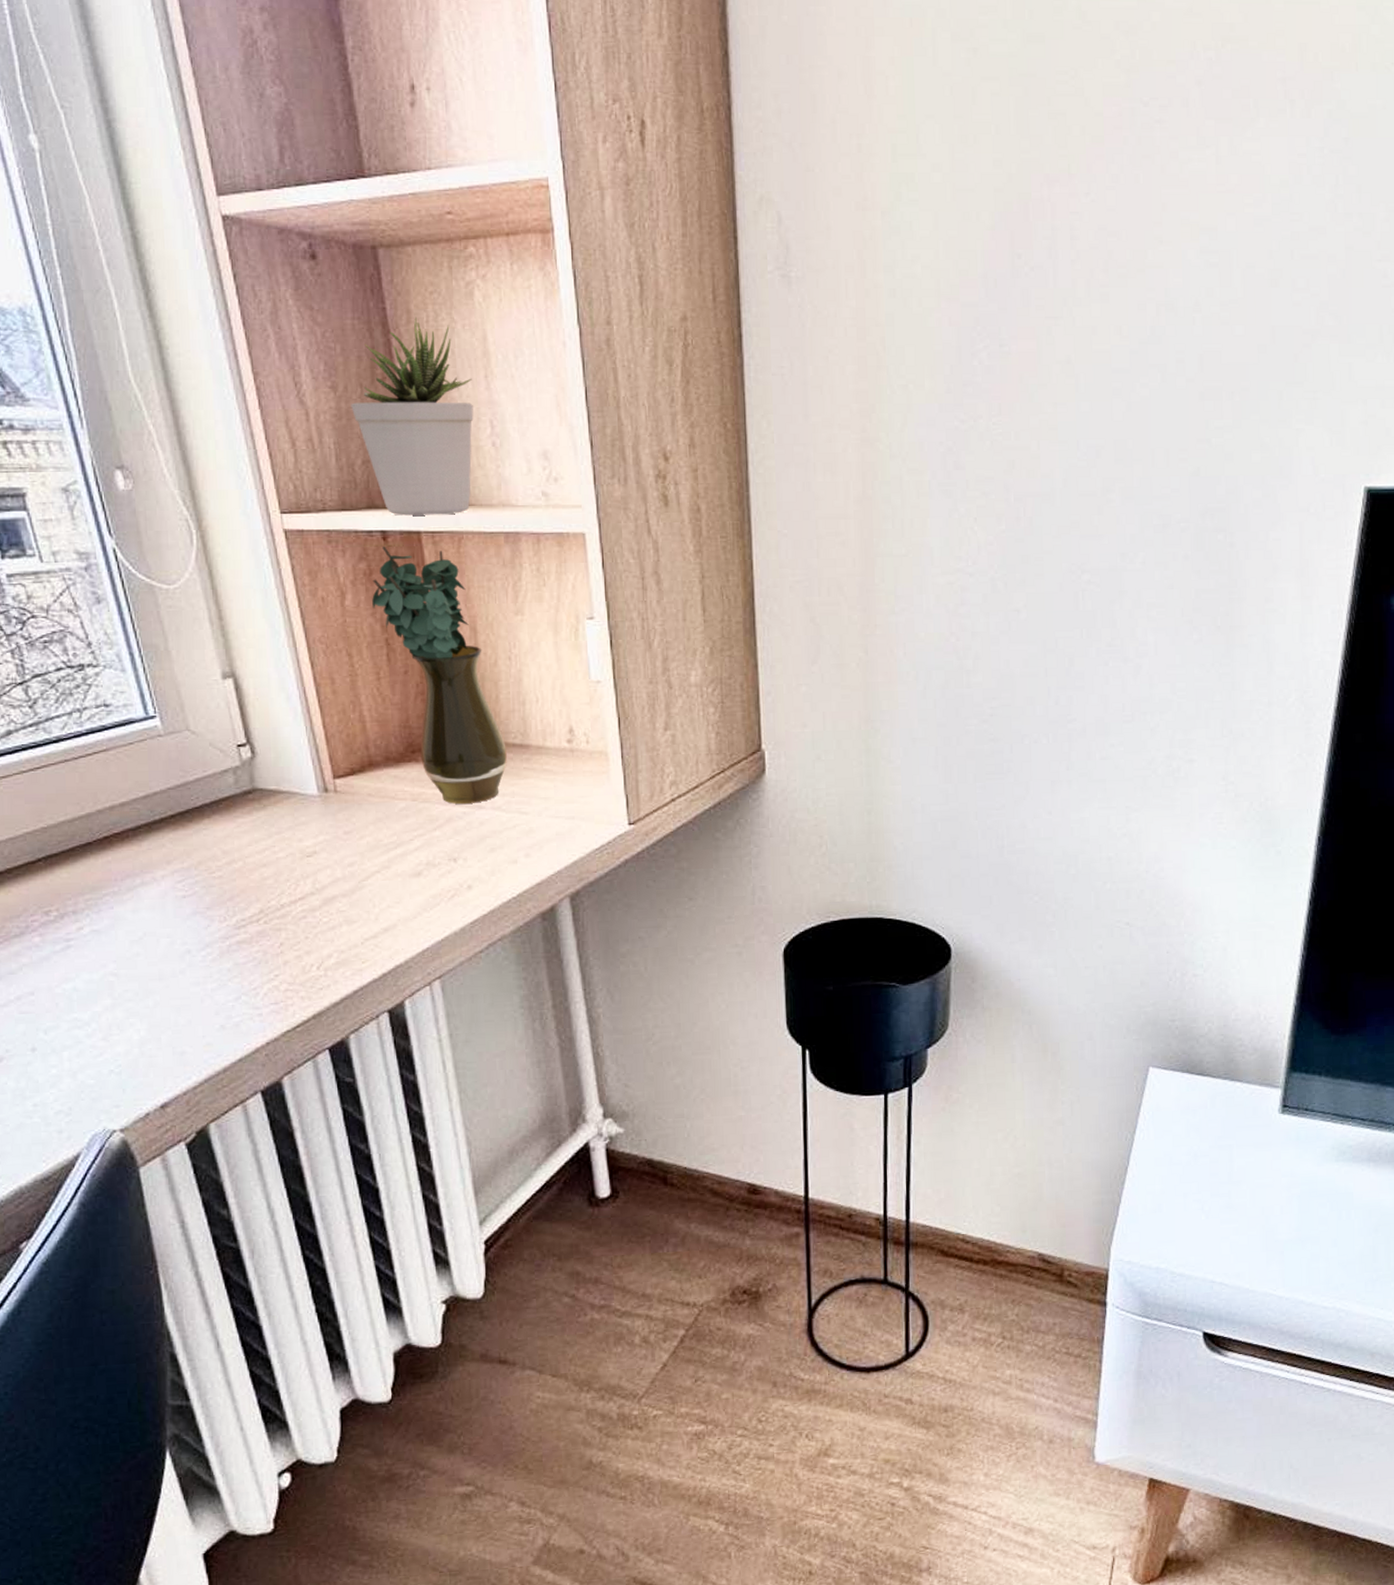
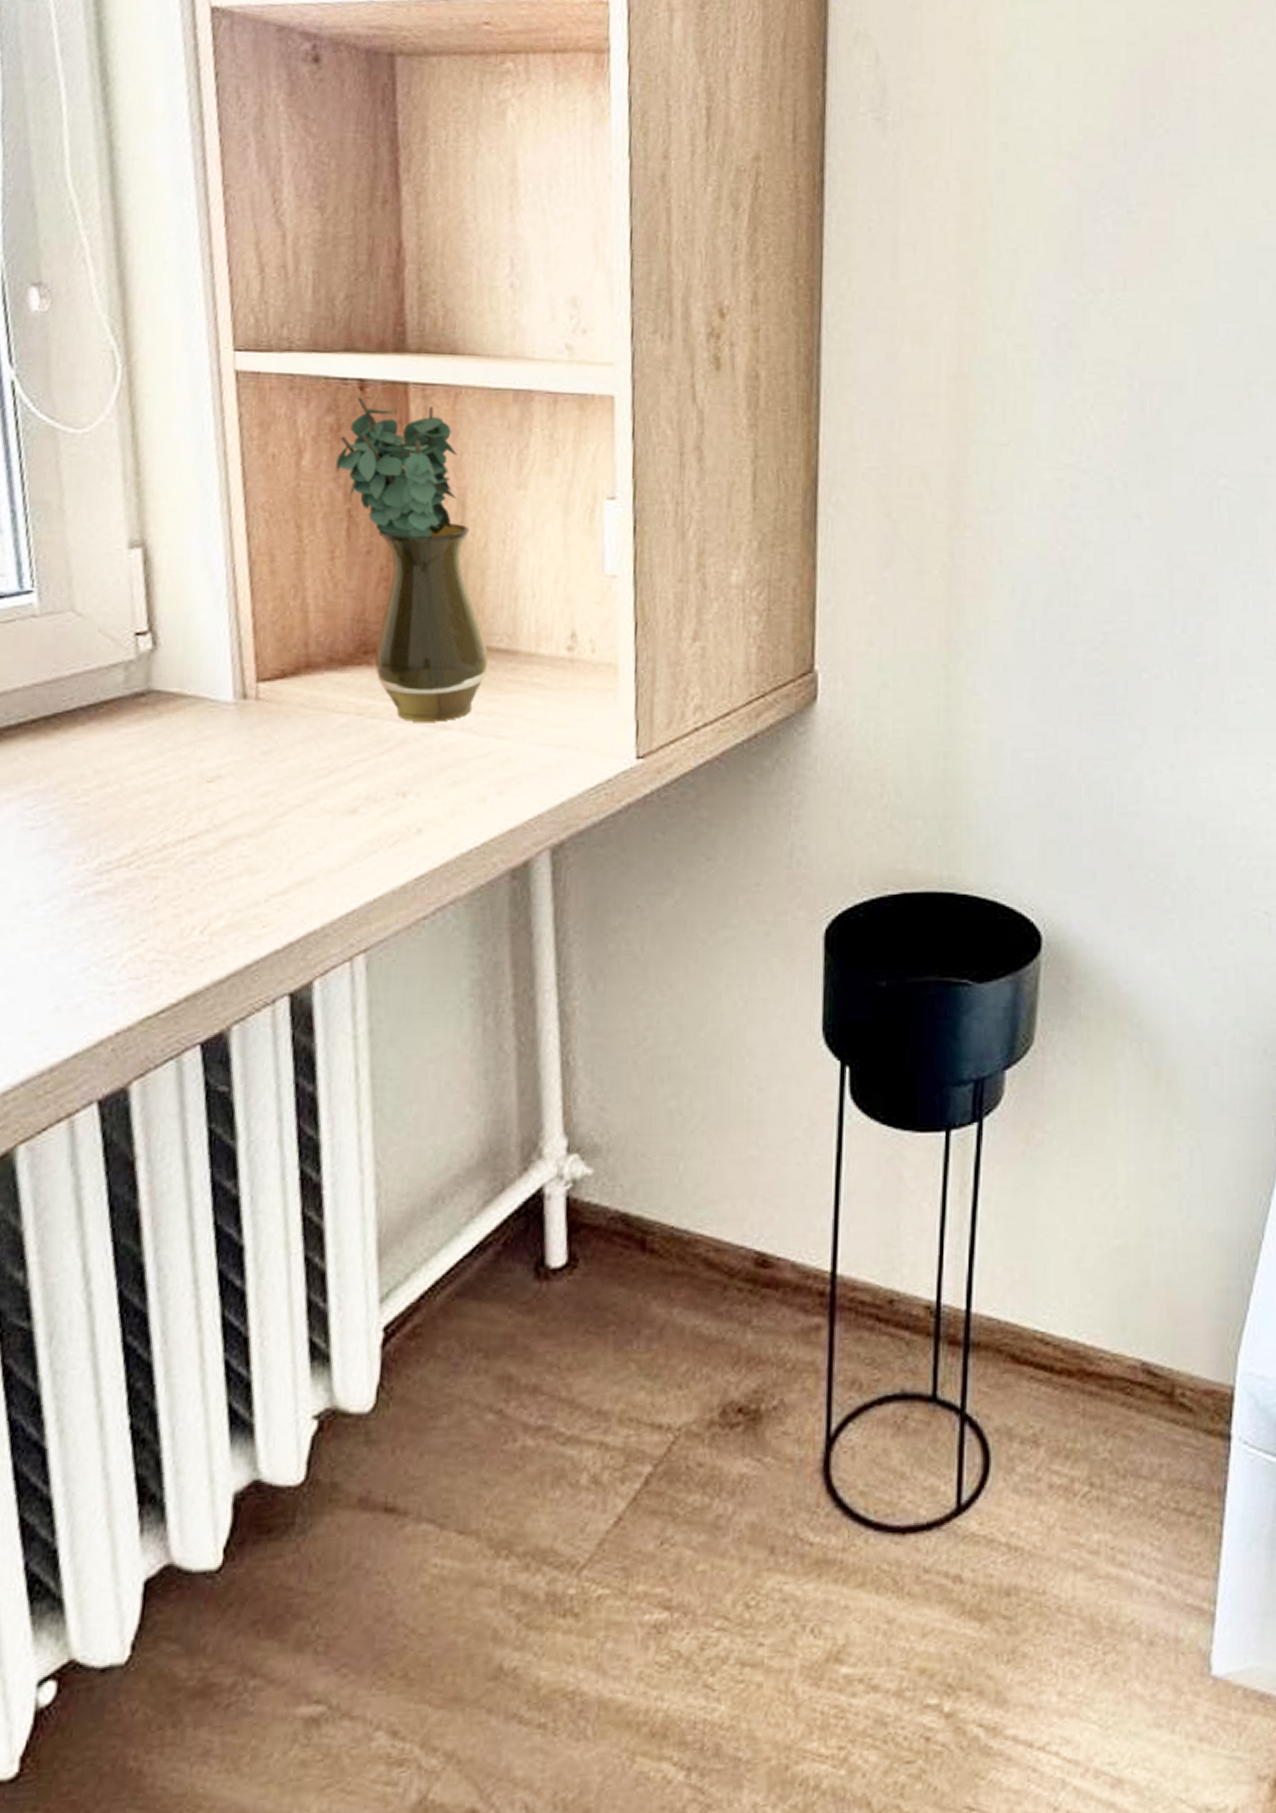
potted plant: present [351,316,474,516] -> none [339,134,493,365]

